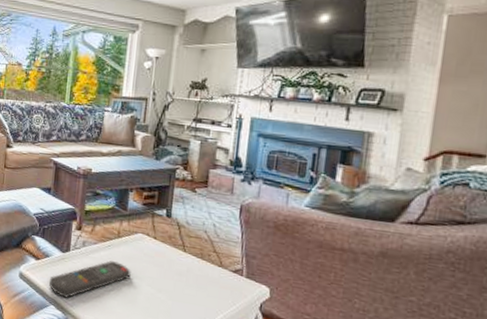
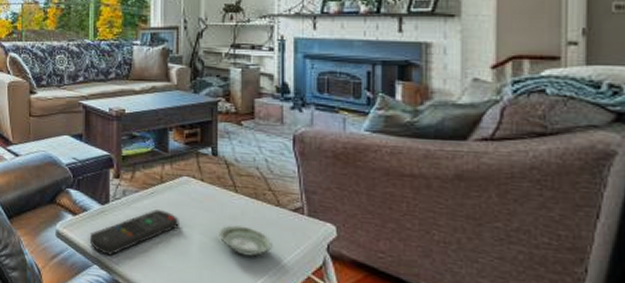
saucer: none [165,279,212,309] -> present [219,224,273,257]

